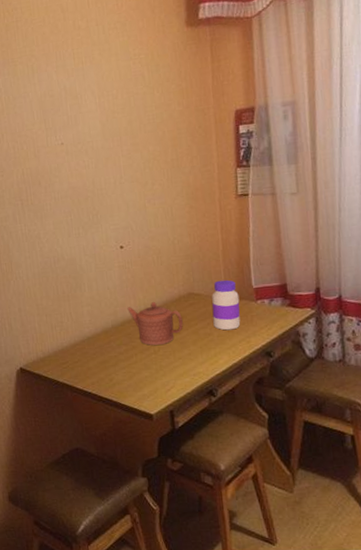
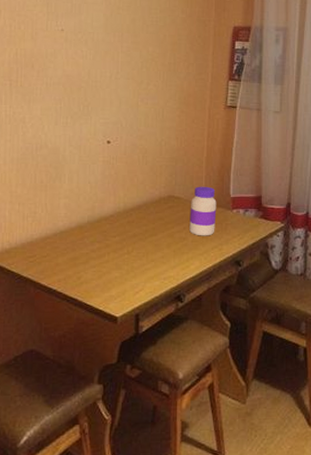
teapot: present [127,302,183,346] -> none [106,201,160,246]

